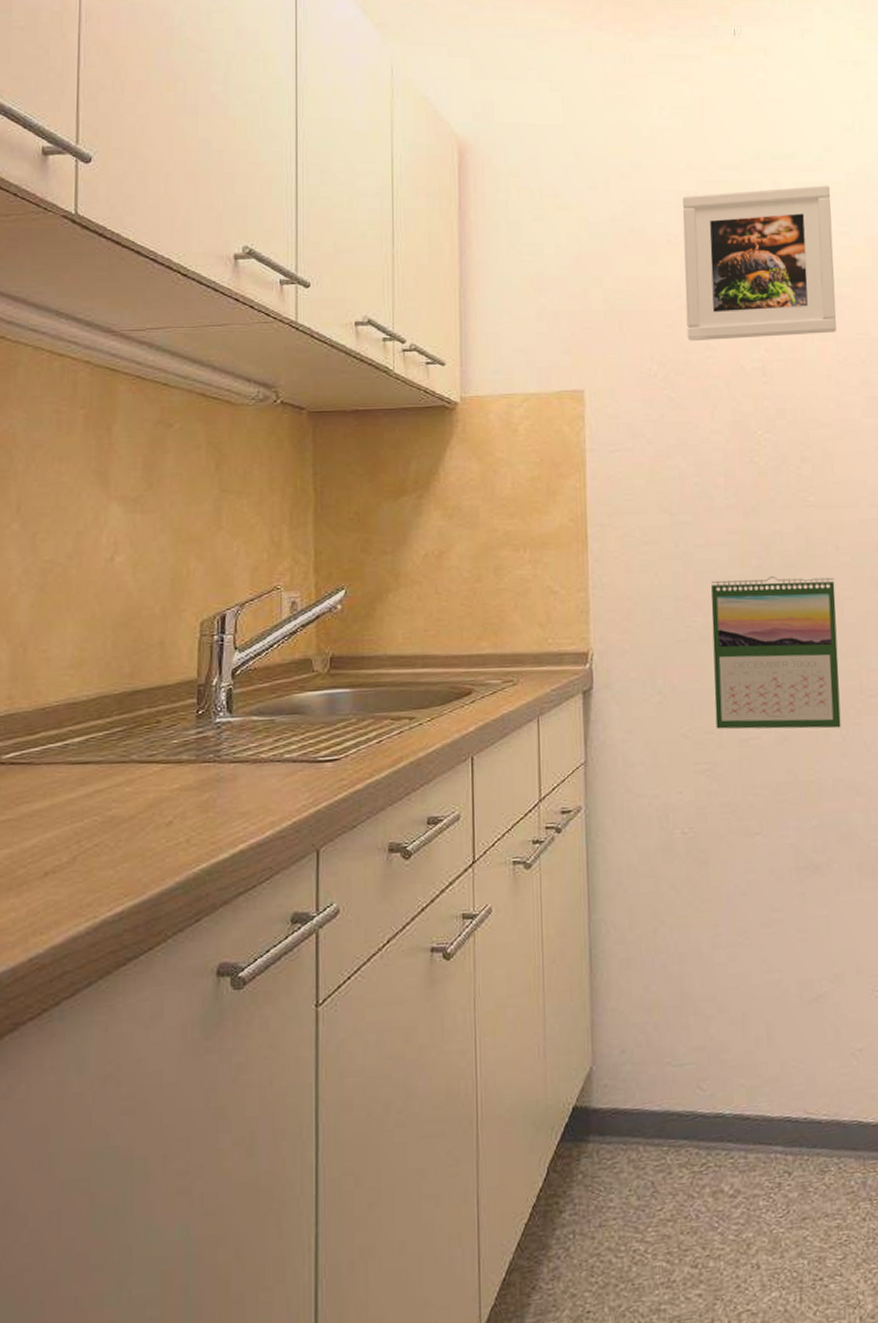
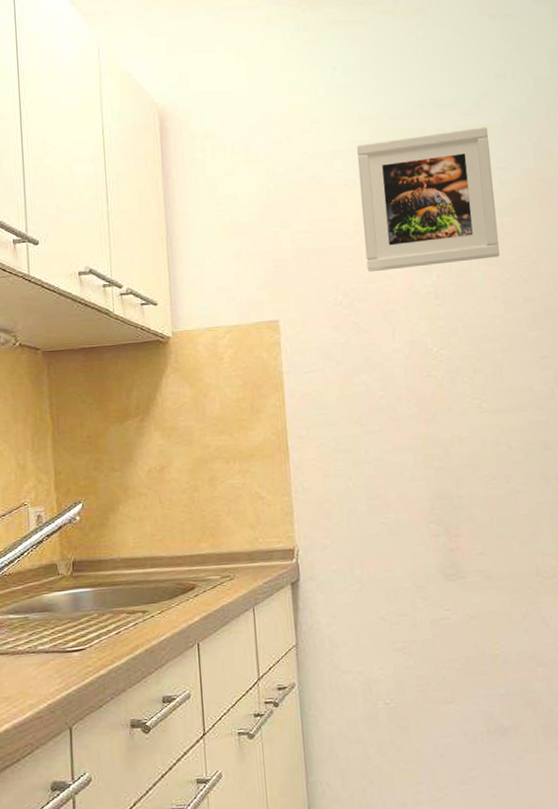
calendar: present [711,576,841,730] -> none [399,474,522,612]

